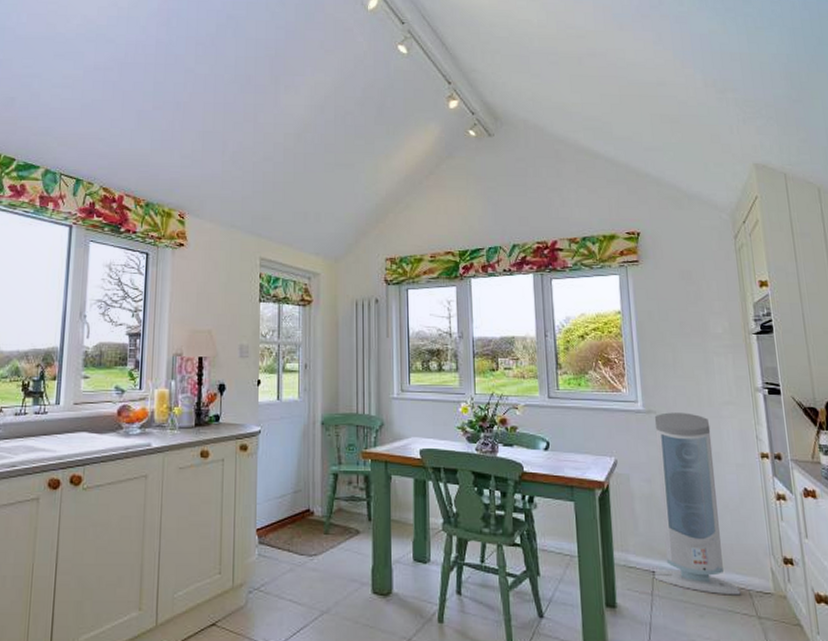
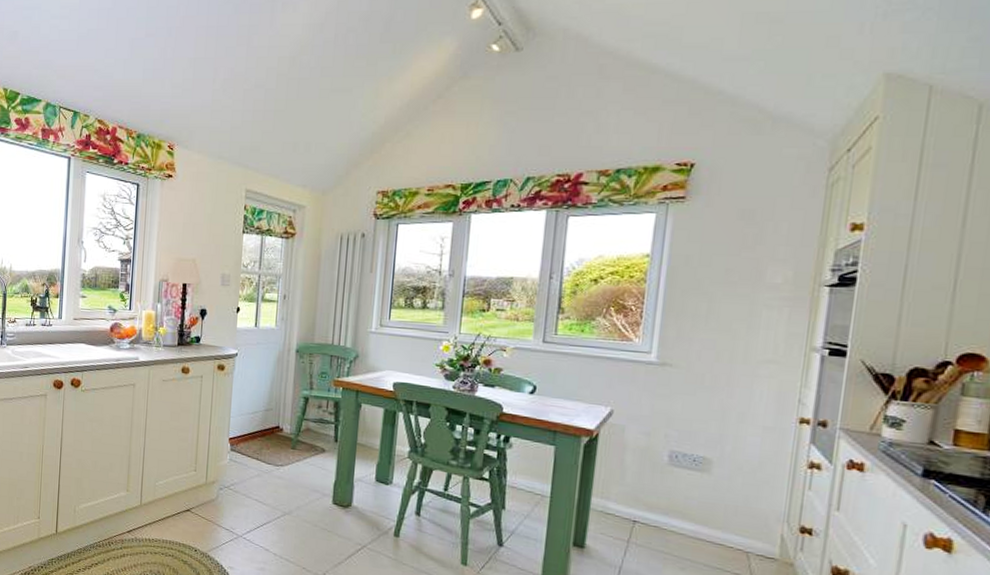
air purifier: present [654,412,741,596] -> none [635,366,740,556]

